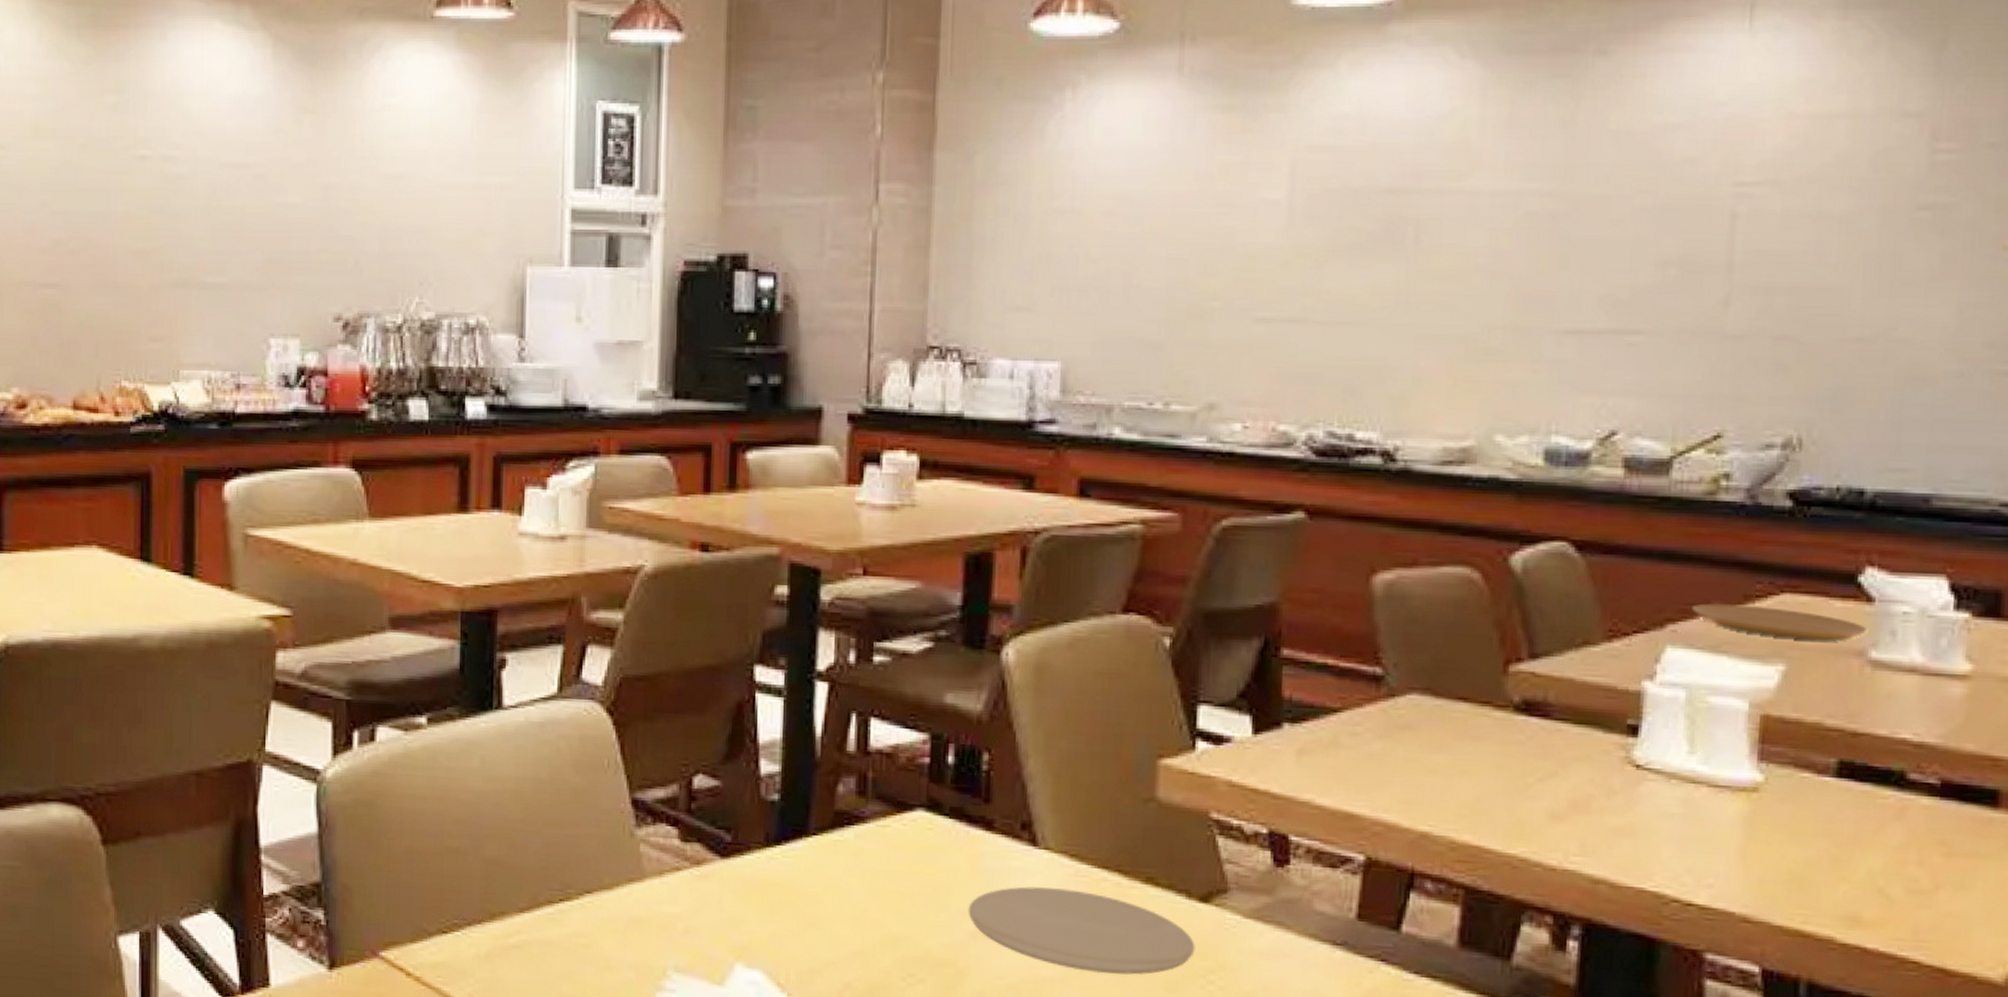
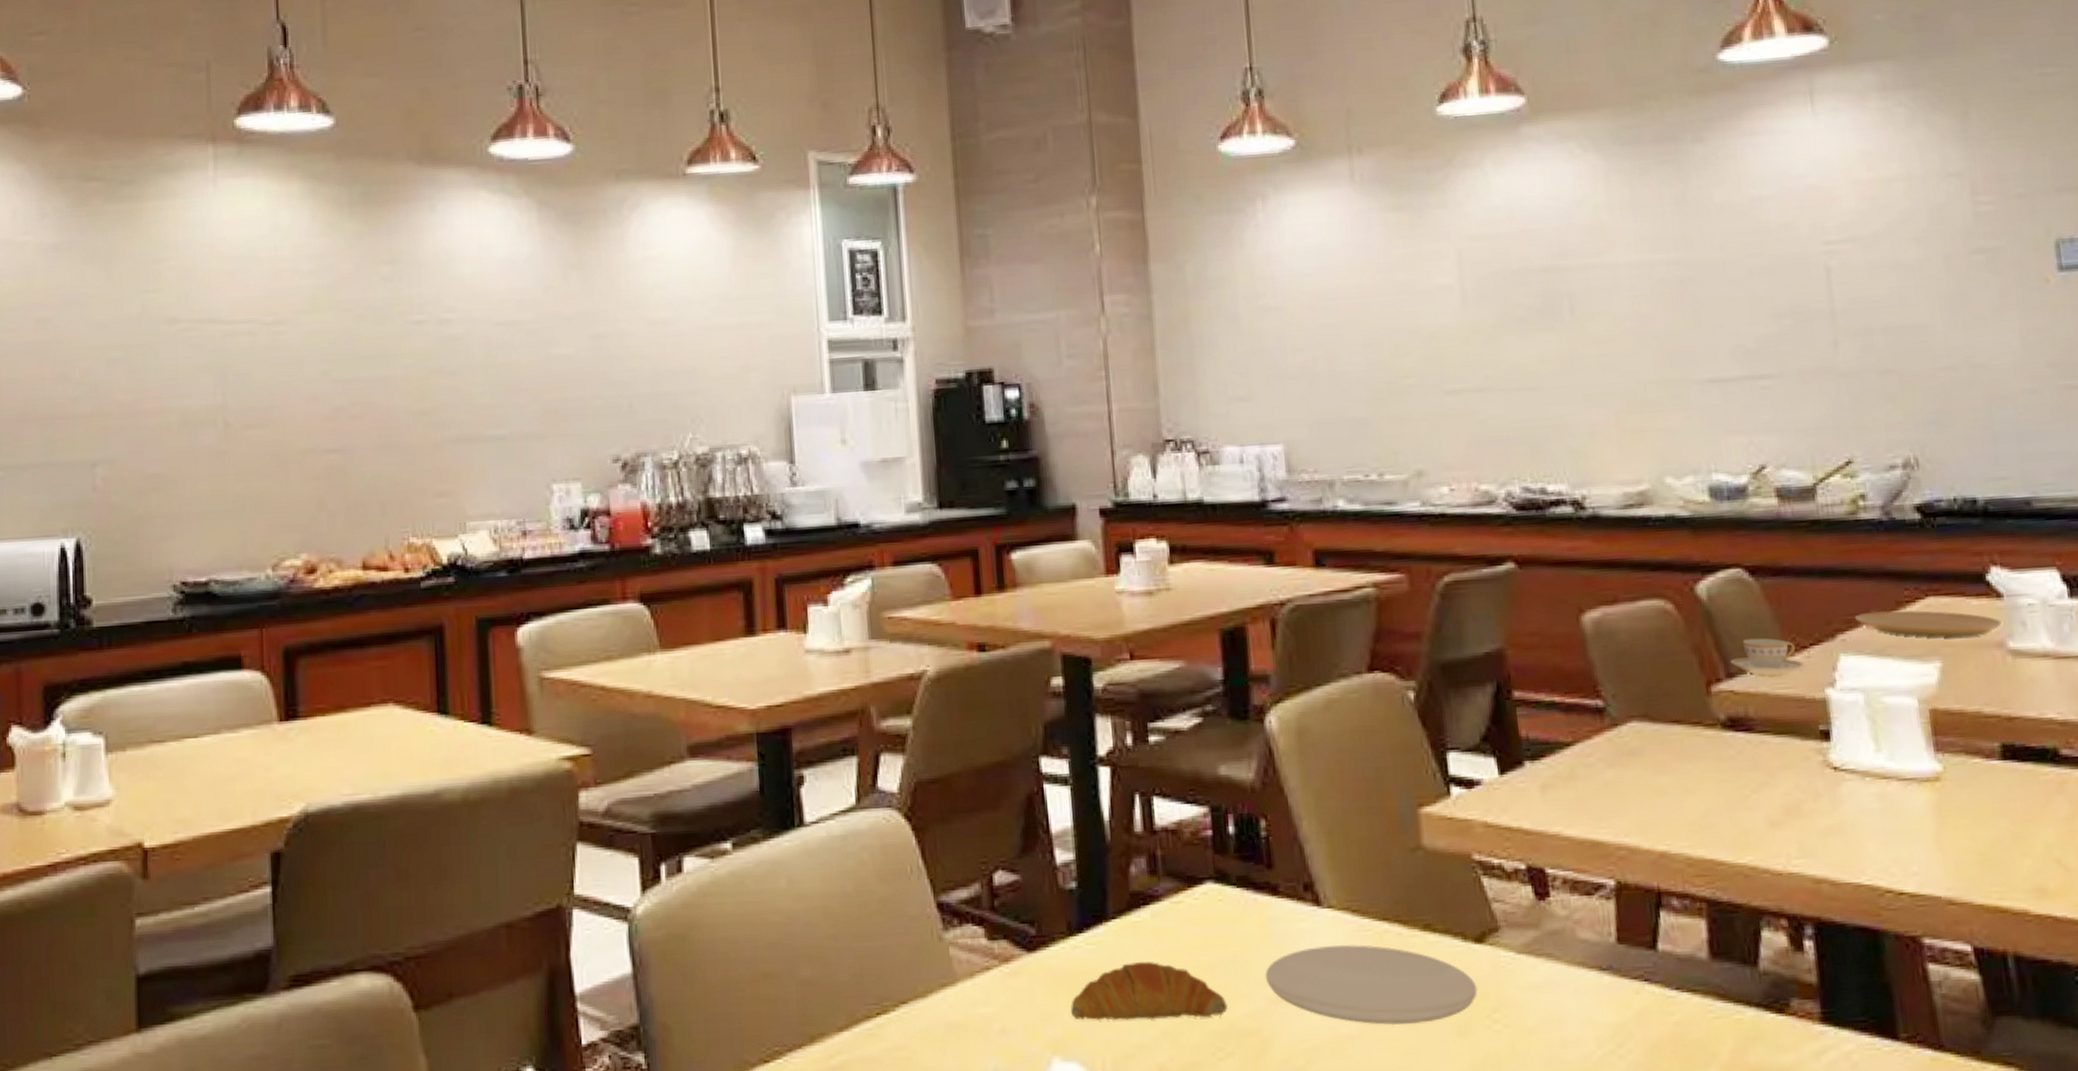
croissant: none [758,879,924,943] -> present [1070,961,1228,1021]
teacup: none [1536,618,1622,663] -> present [1730,638,1804,677]

